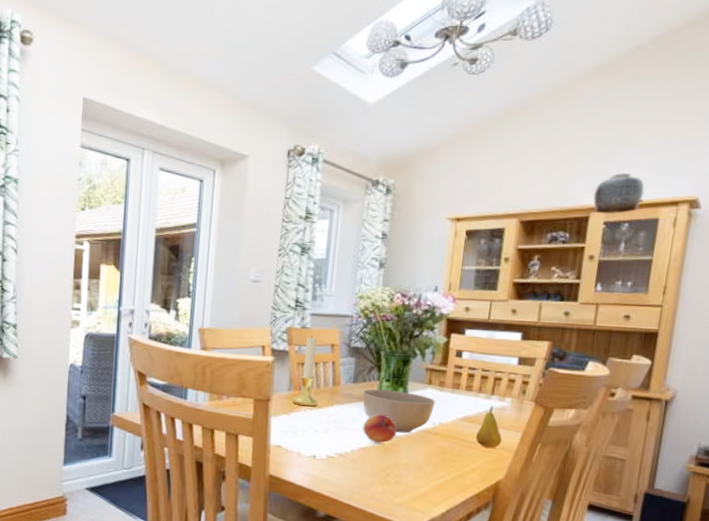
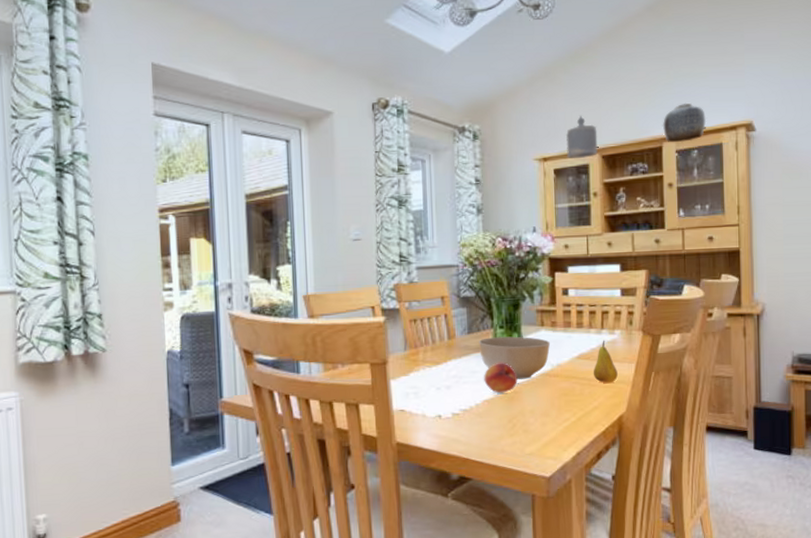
candle holder: present [292,335,318,407] -> none [410,290,436,365]
decorative jar: none [482,177,520,222] -> present [566,115,598,159]

